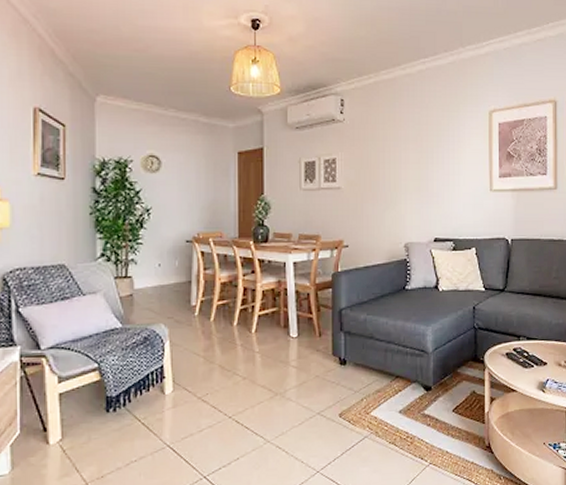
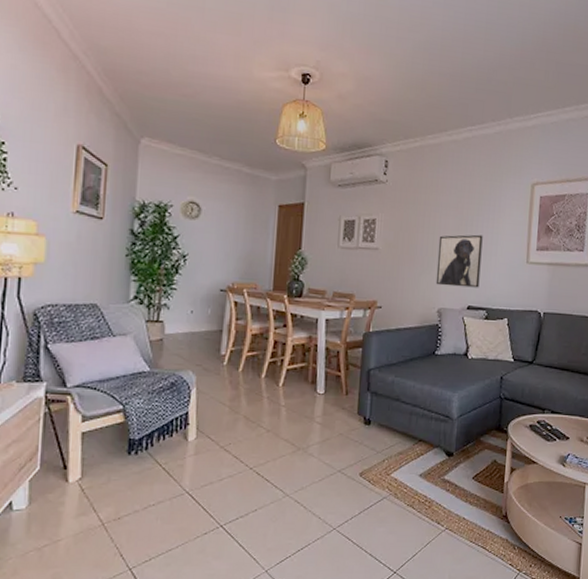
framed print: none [400,166,444,220] -> present [435,234,483,288]

